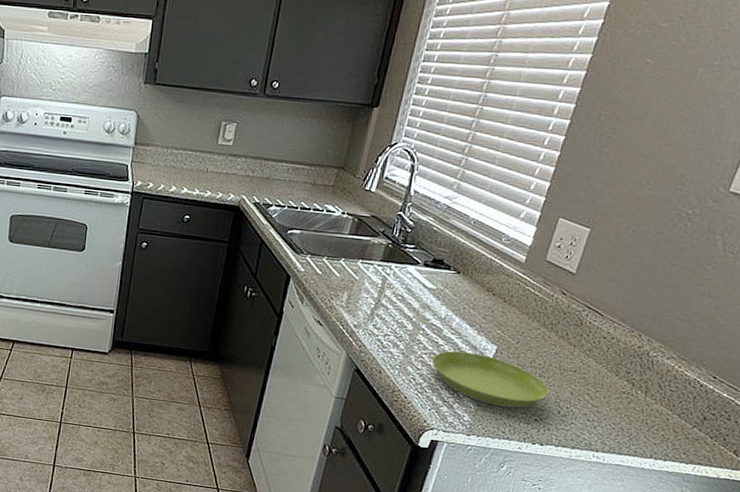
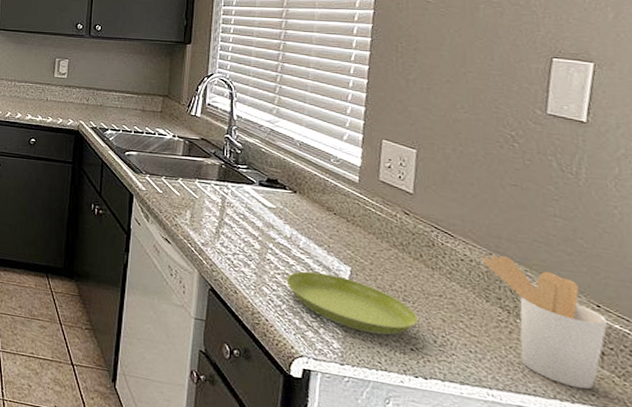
utensil holder: none [623,332,719,449] -> present [482,255,608,390]

